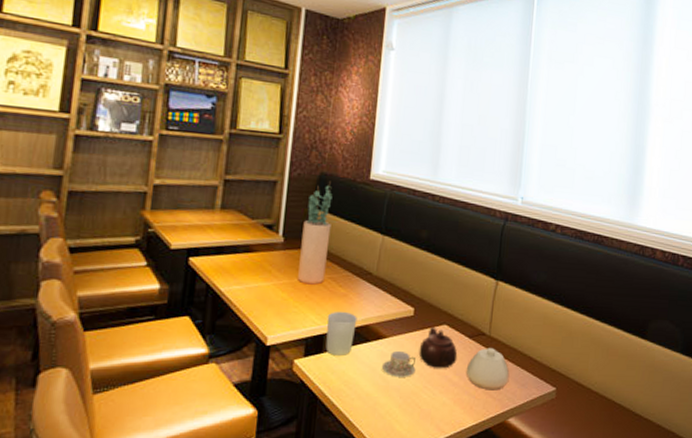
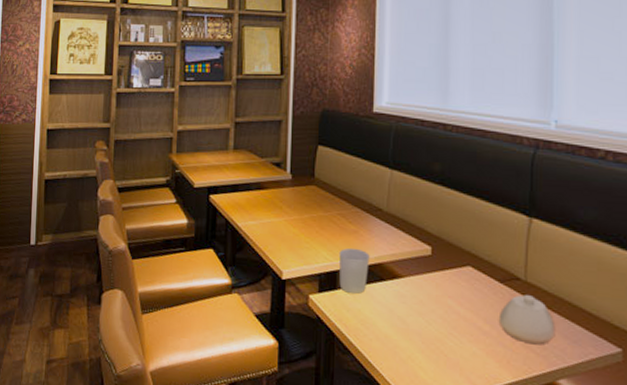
vase: present [298,180,333,285] -> none [308,116,337,221]
teacup: present [381,350,417,377] -> none [399,291,438,321]
teapot: present [419,326,458,367] -> none [440,267,487,314]

